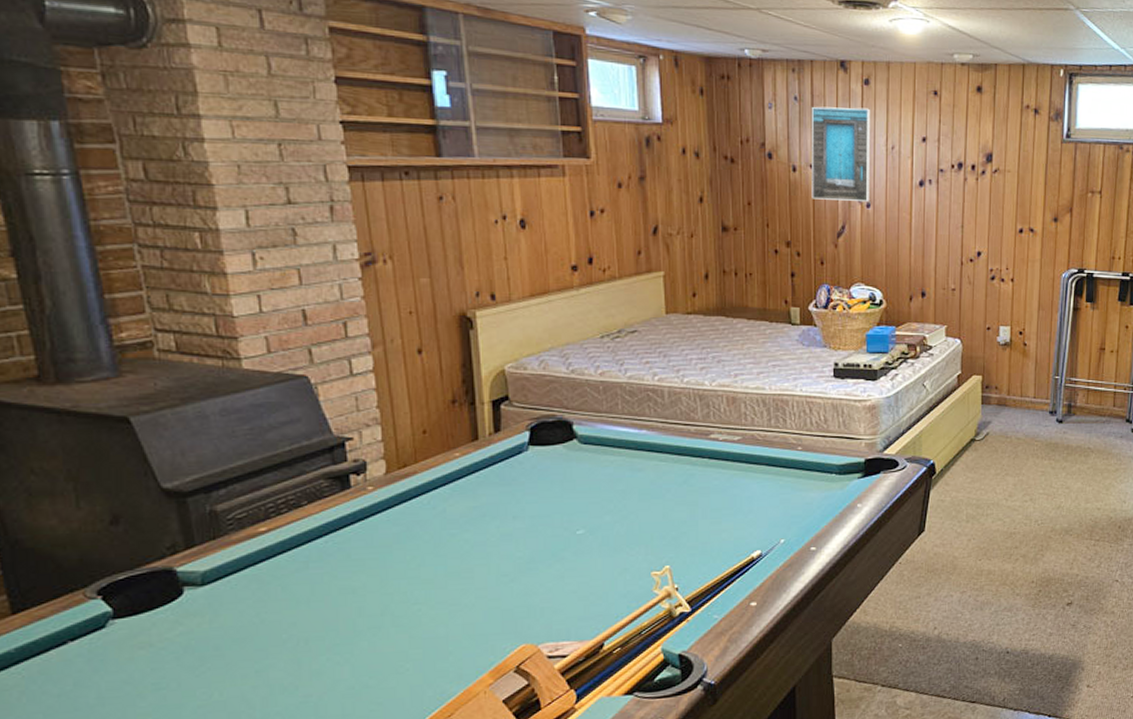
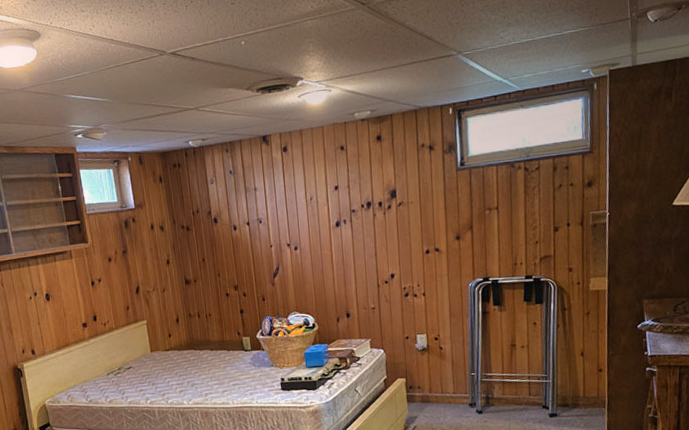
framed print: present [812,106,870,201] -> none [244,170,296,250]

